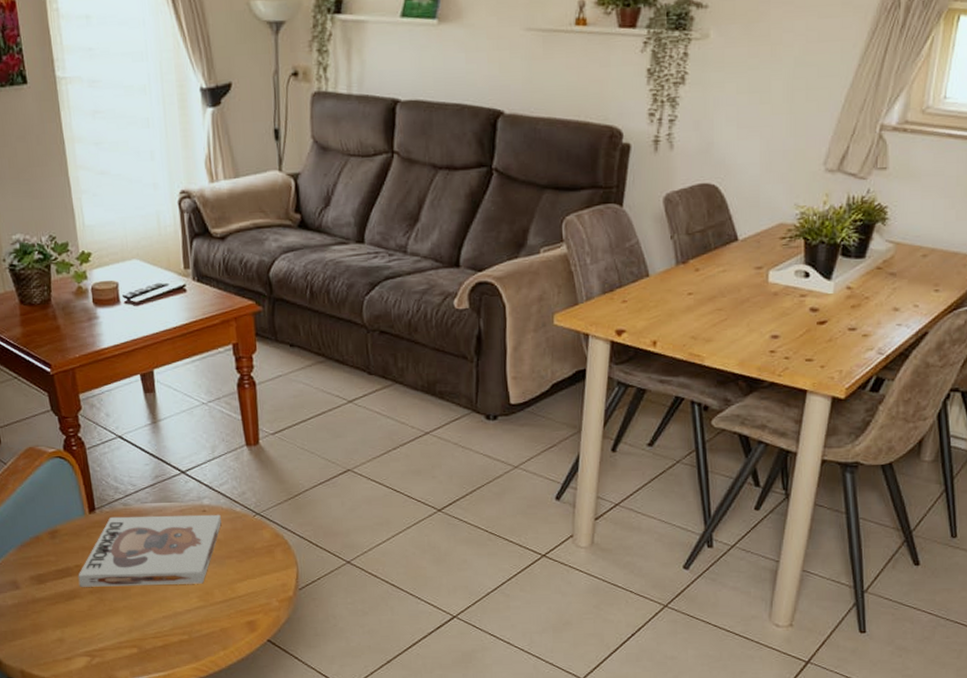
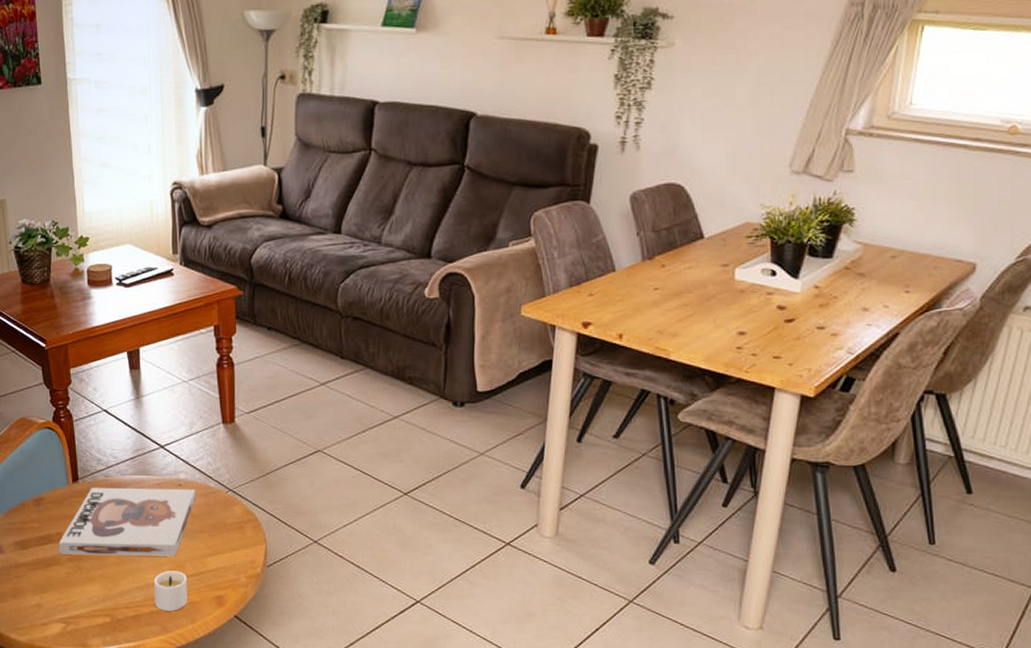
candle: none [181,598,218,639] -> present [153,571,187,611]

